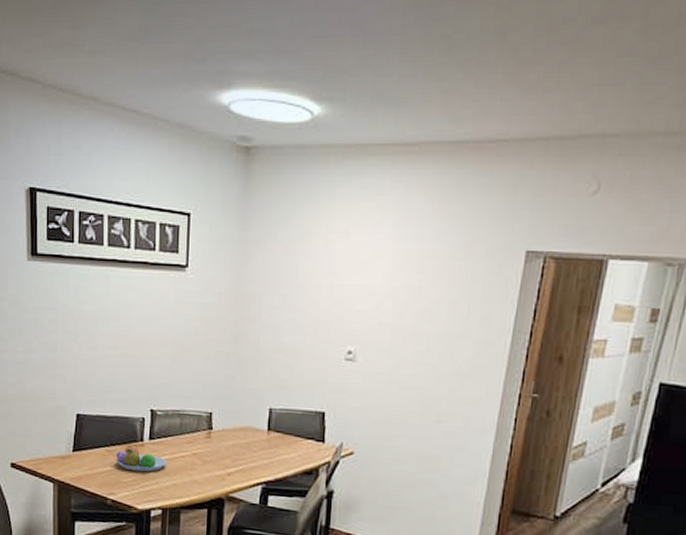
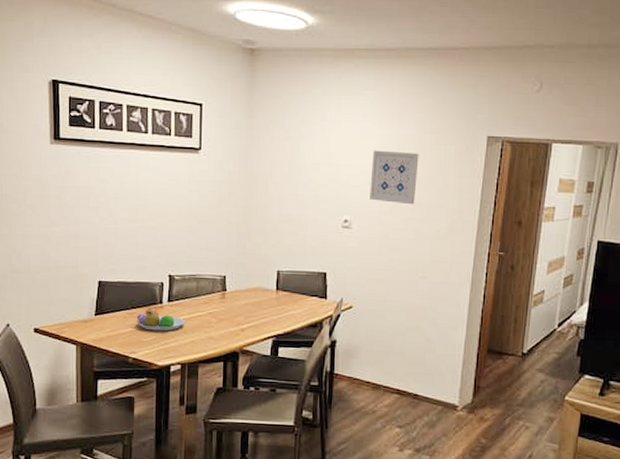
wall art: none [379,268,440,335] -> present [370,150,419,205]

